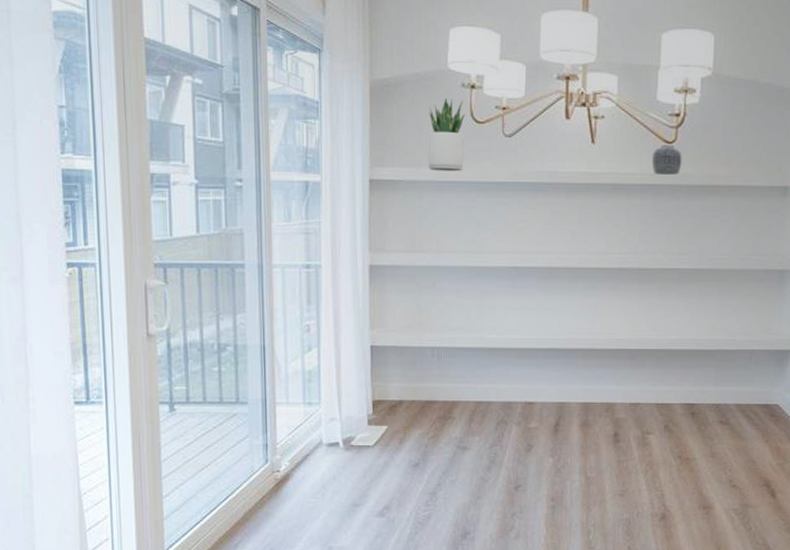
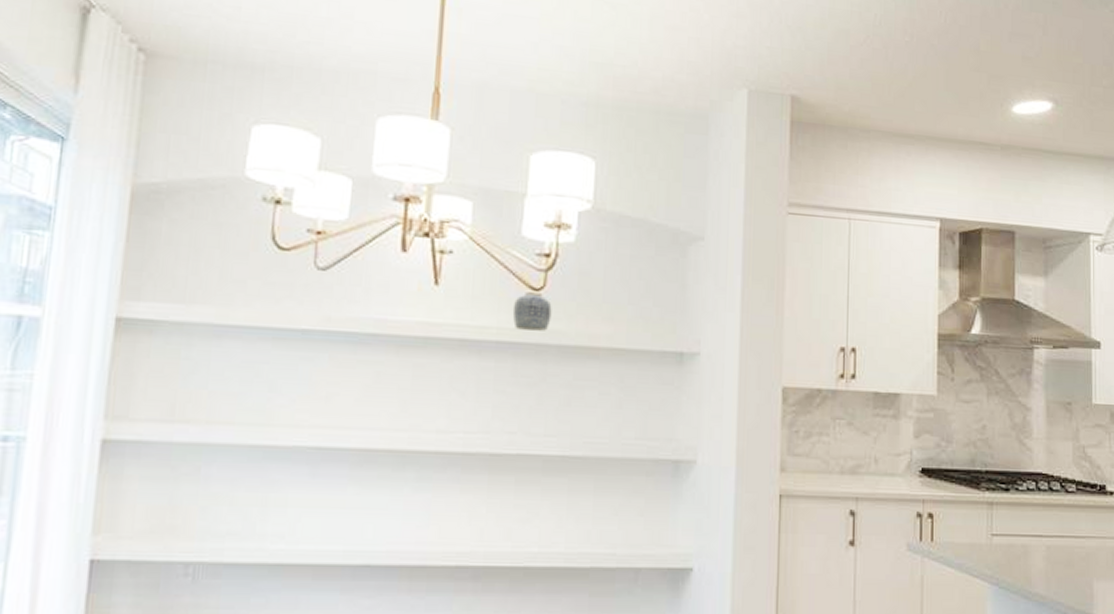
planter: present [426,98,465,172] -> none [204,214,264,313]

